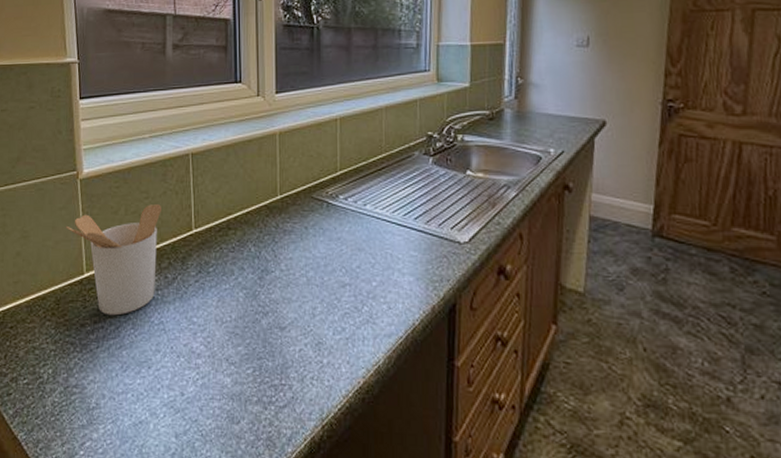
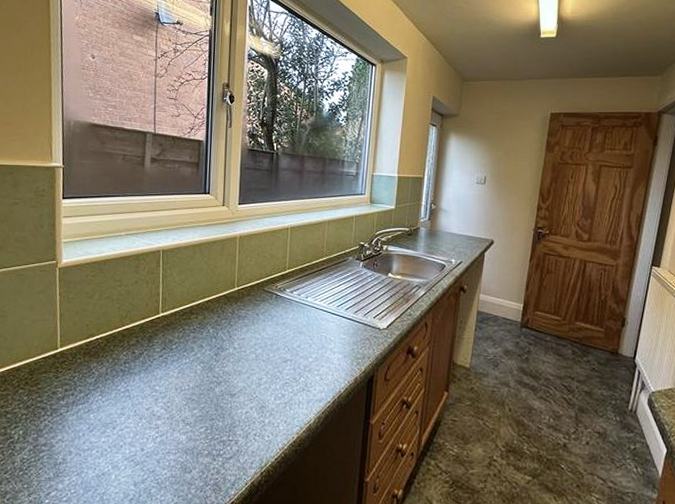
utensil holder: present [65,204,161,316] -> none [42,291,133,385]

